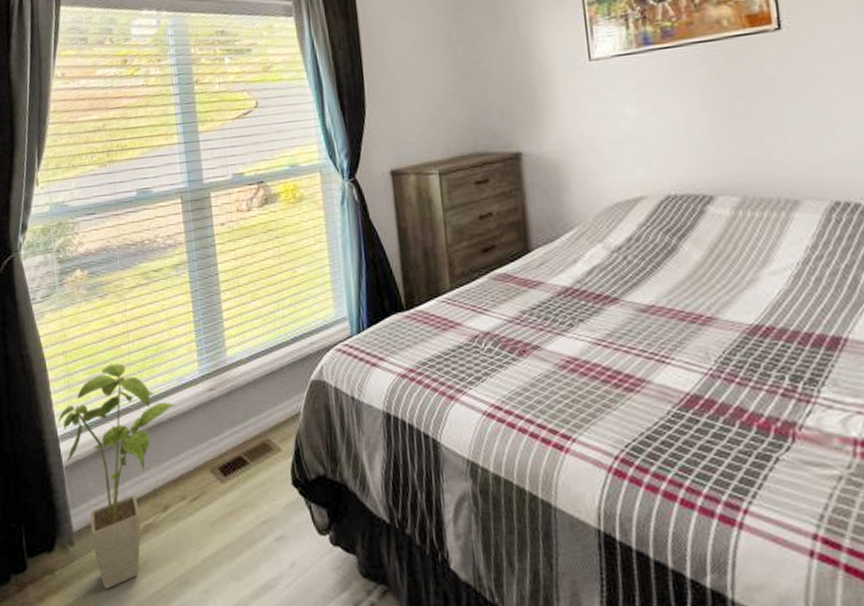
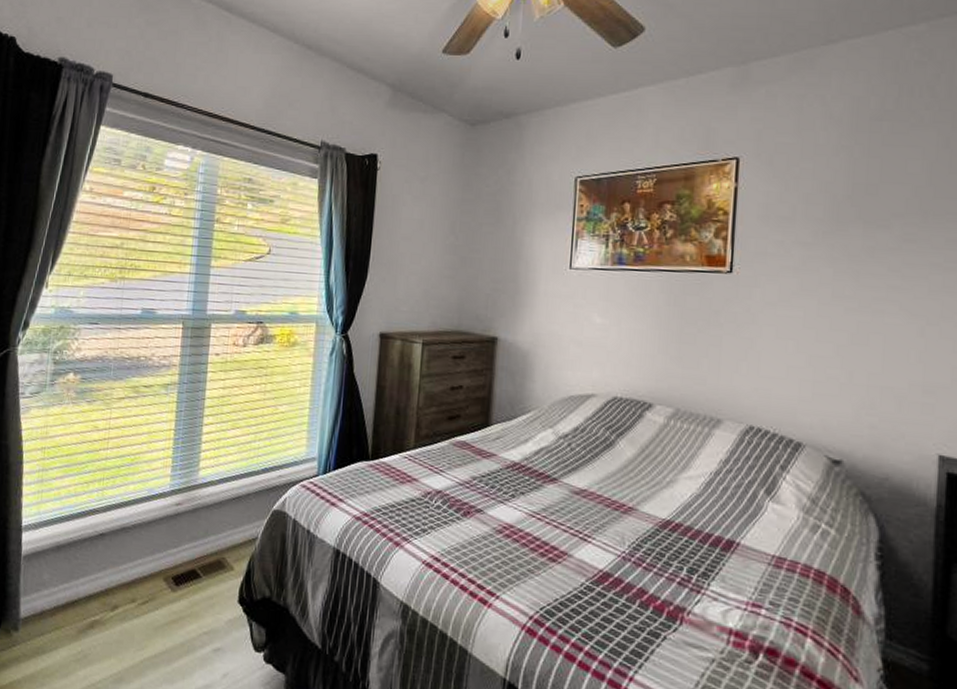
house plant: present [57,363,178,590] -> none [23,466,144,677]

